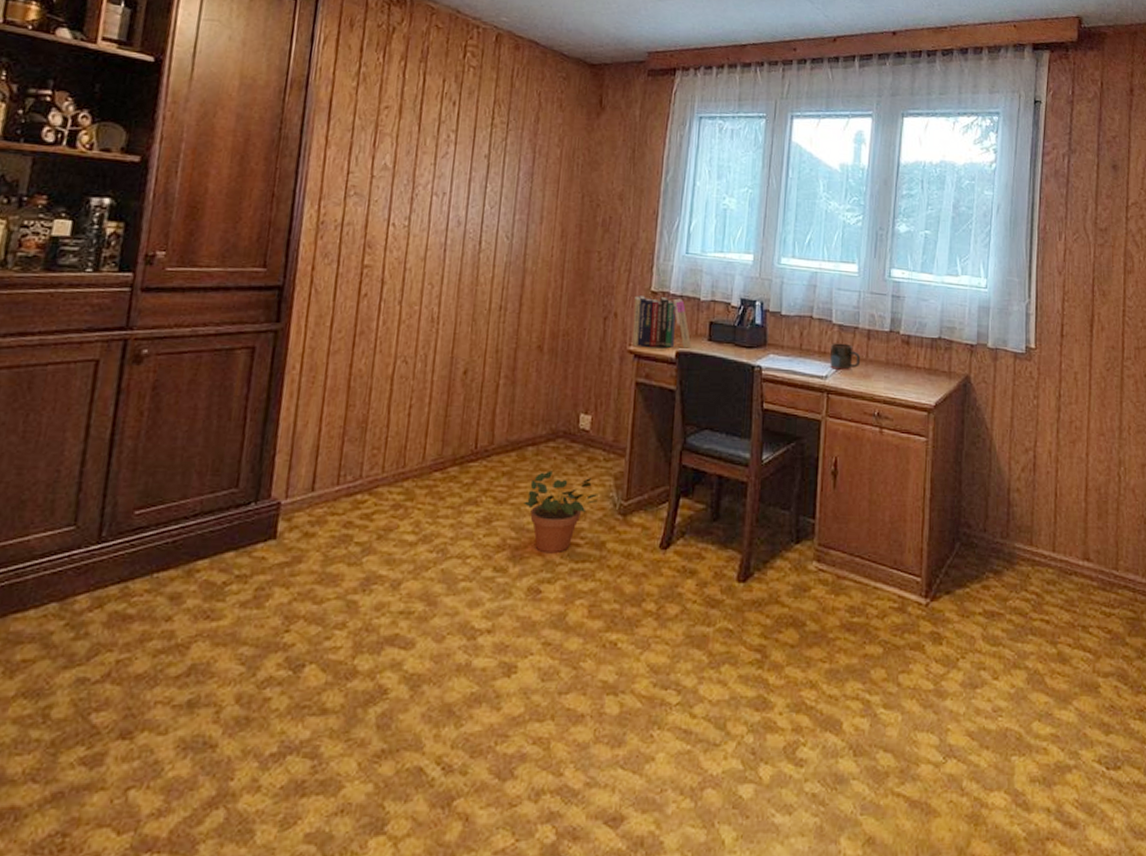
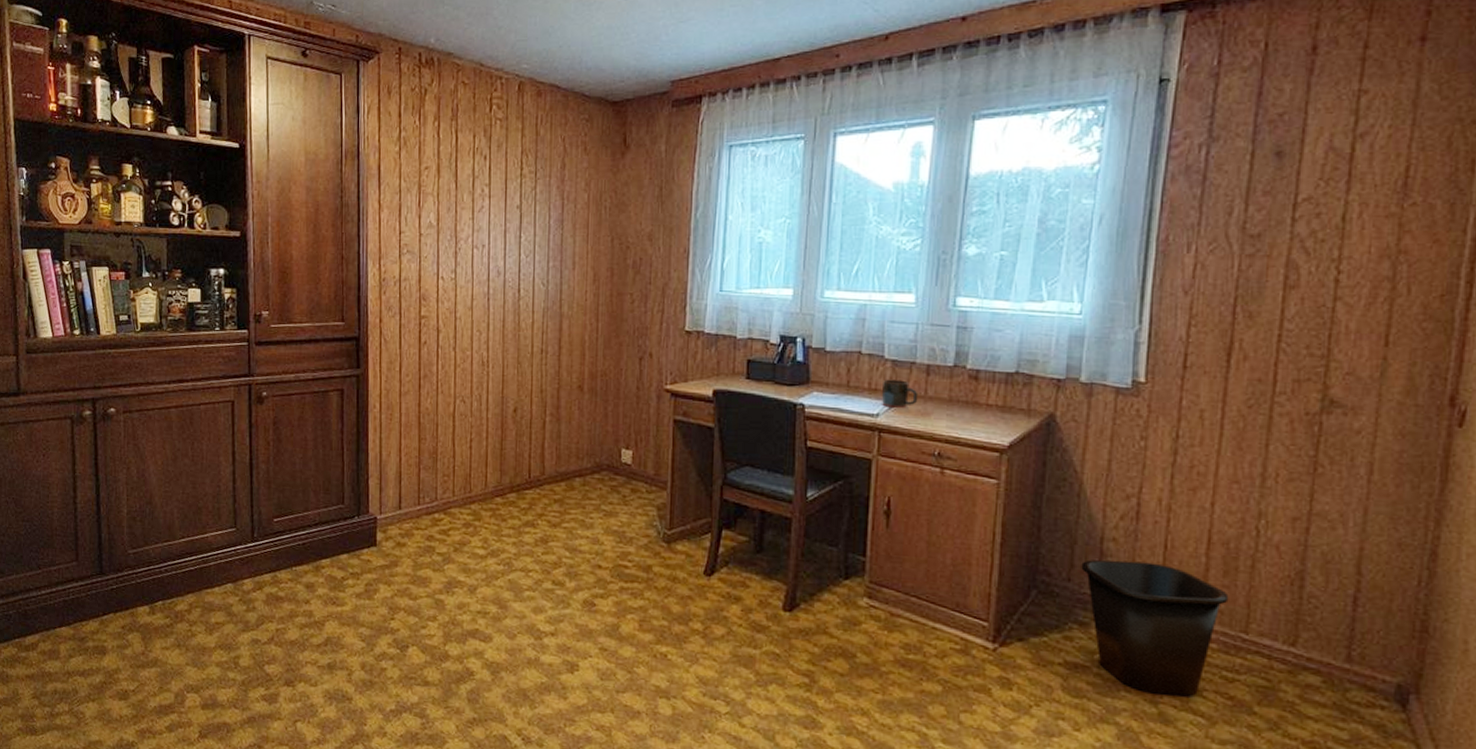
potted plant: present [524,470,598,554] -> none [575,500,643,573]
books: present [631,295,692,349] -> none [667,336,729,387]
waste bin: none [994,509,1103,635] -> present [1081,559,1229,696]

